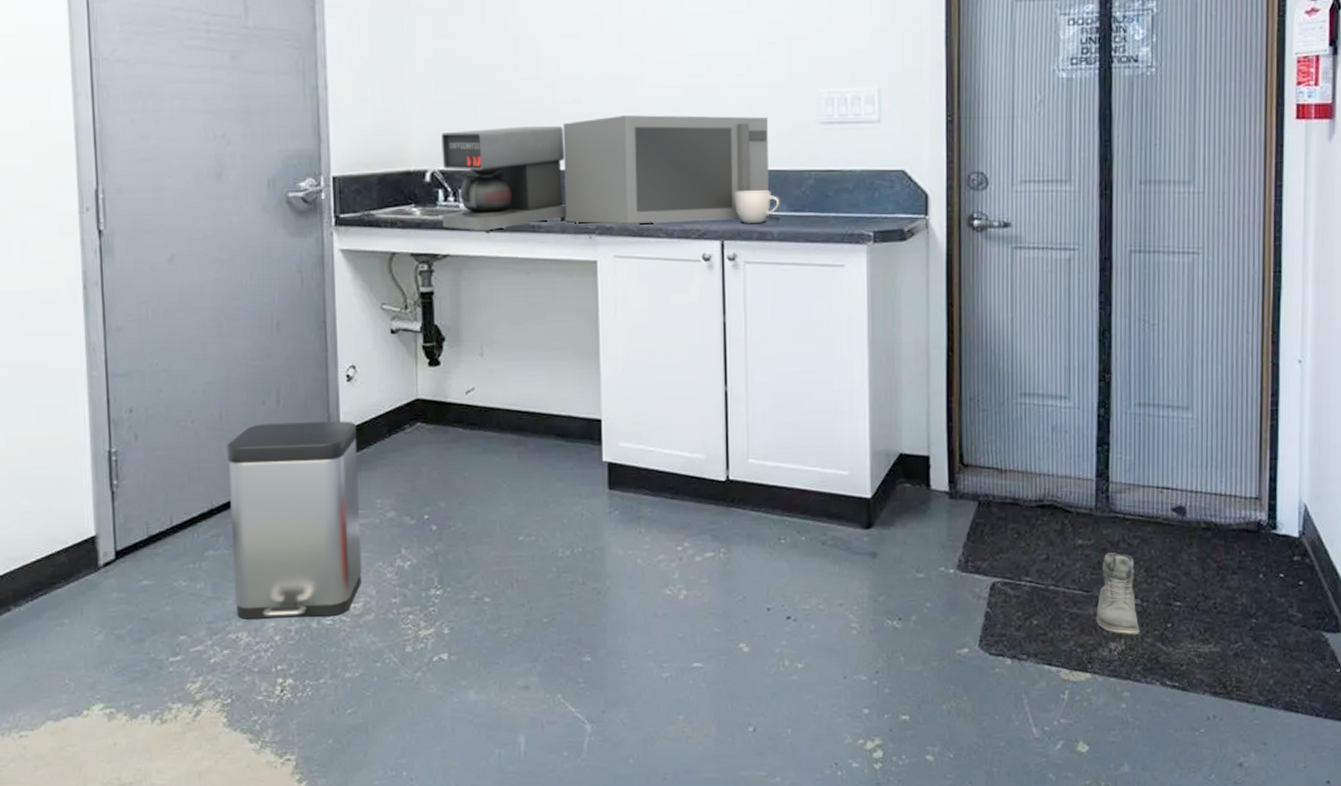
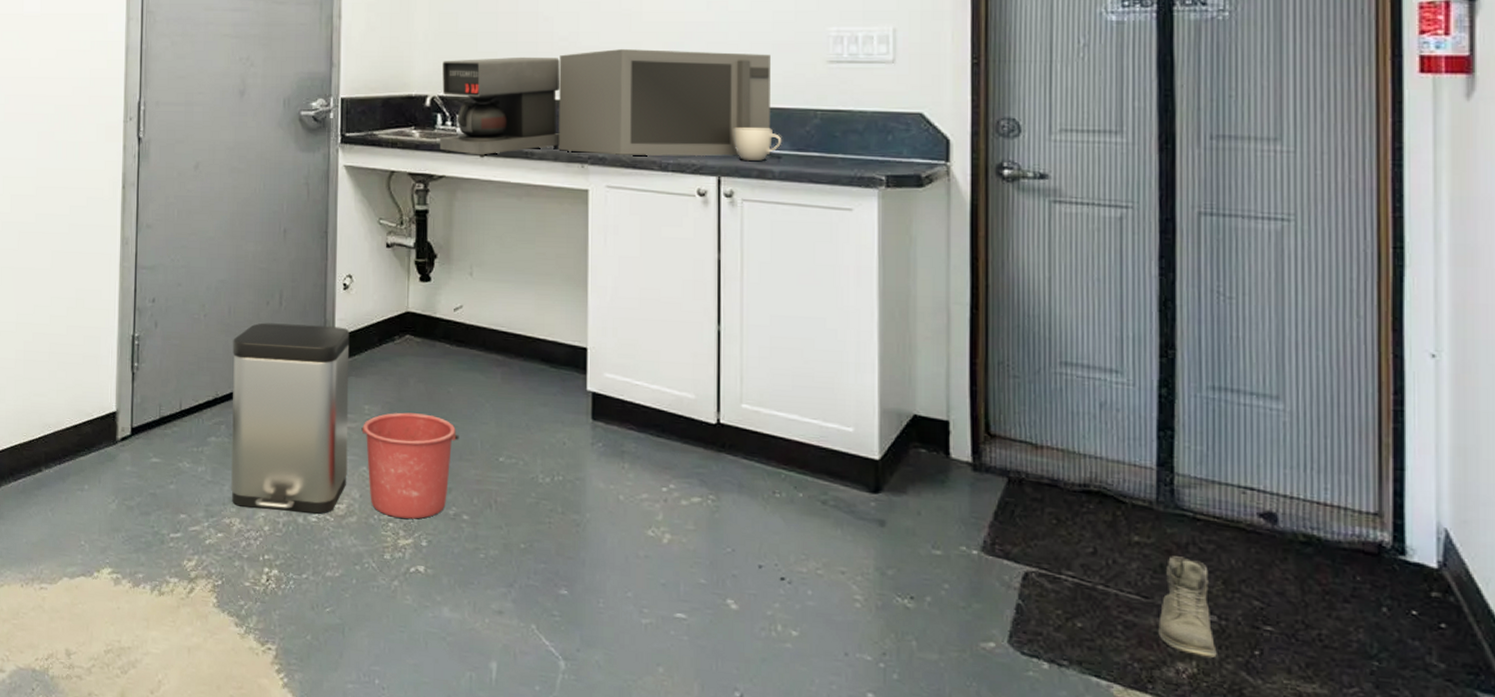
bucket: none [374,501,477,609] -> present [361,412,459,519]

